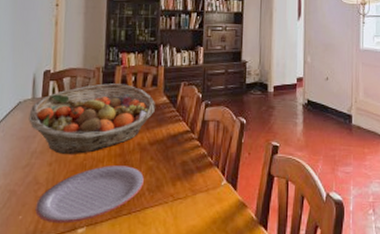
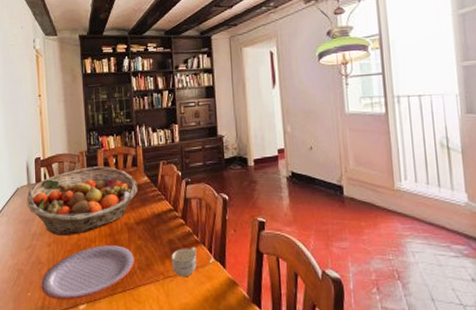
cup: none [182,168,209,200] -> present [171,246,197,278]

